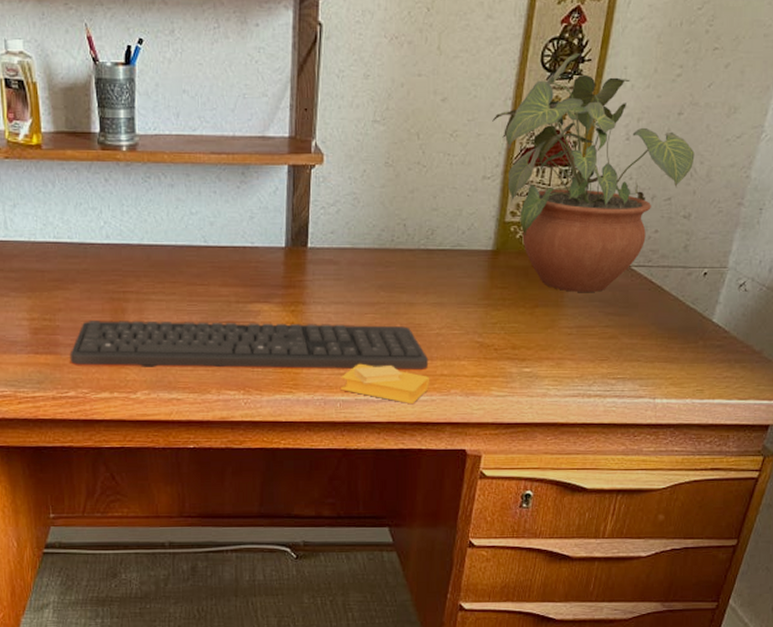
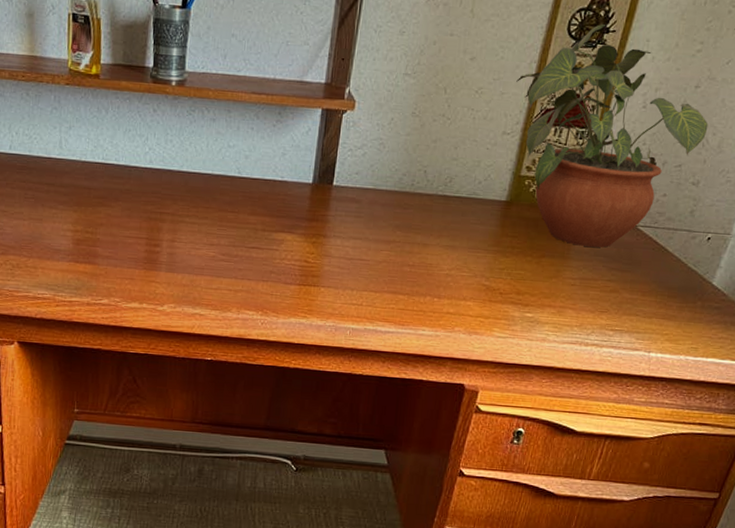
computer keyboard: present [69,320,429,370] -> none [106,236,437,306]
sticky notes: present [341,363,430,405] -> none [352,296,437,338]

